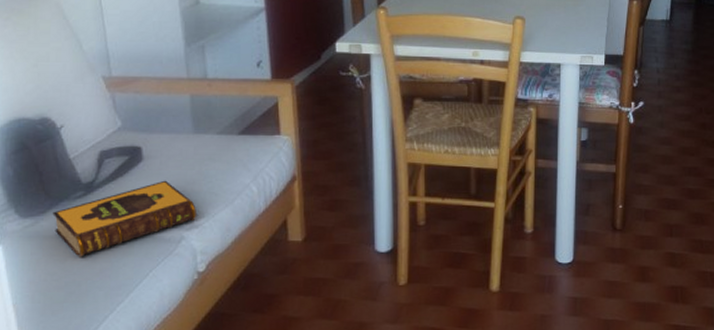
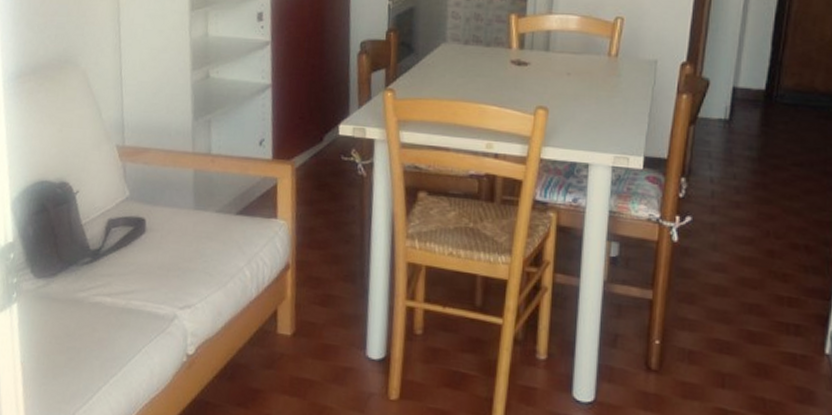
hardback book: present [52,180,196,257] -> none [62,254,191,324]

